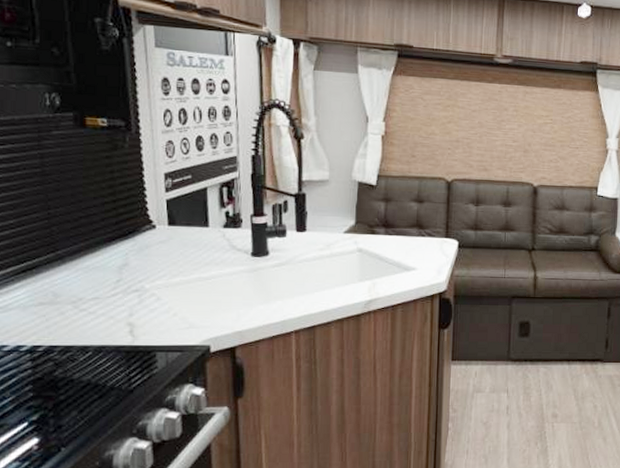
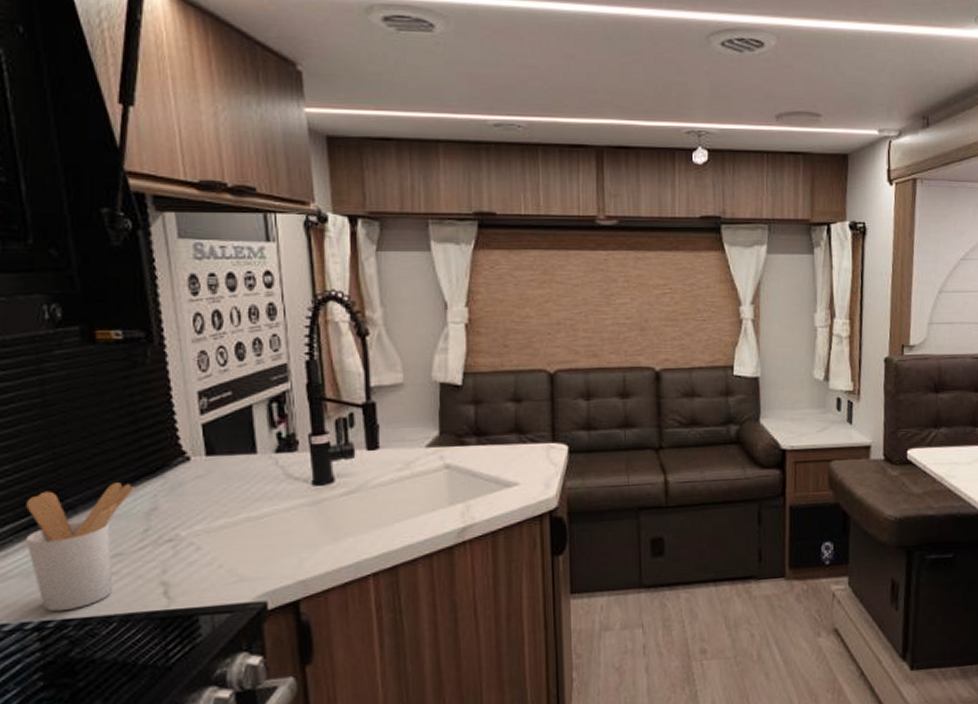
utensil holder: none [23,241,111,339] -> present [25,482,134,612]

